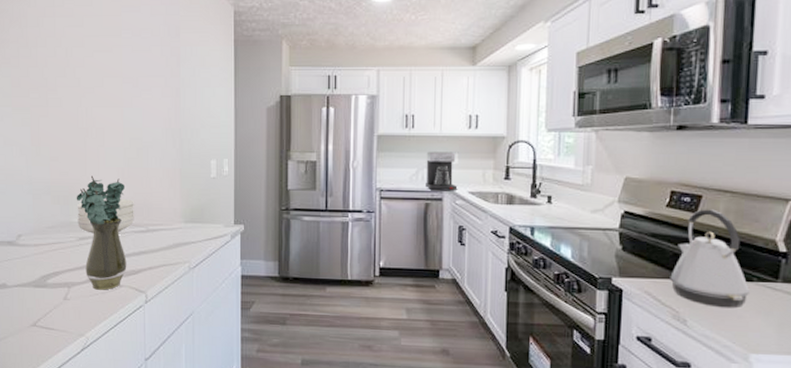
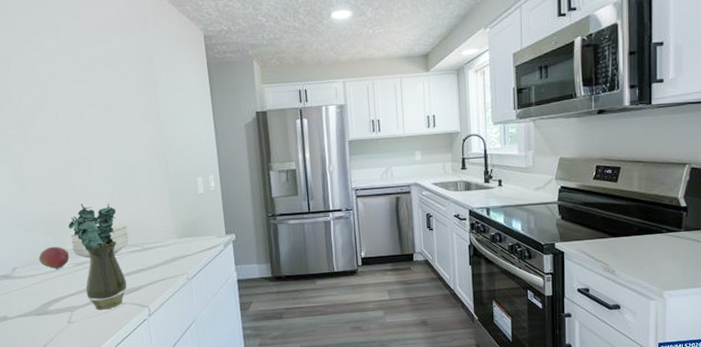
fruit: none [43,217,73,241] -> present [38,246,69,269]
coffee maker: present [426,151,458,191] -> none [393,149,423,186]
kettle: present [670,209,751,309] -> none [600,177,662,258]

